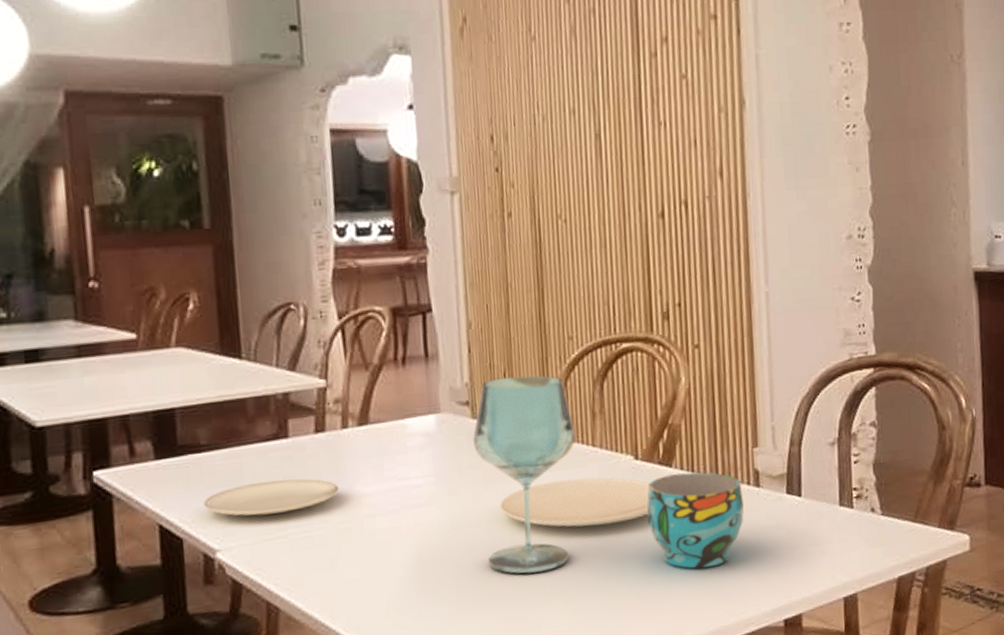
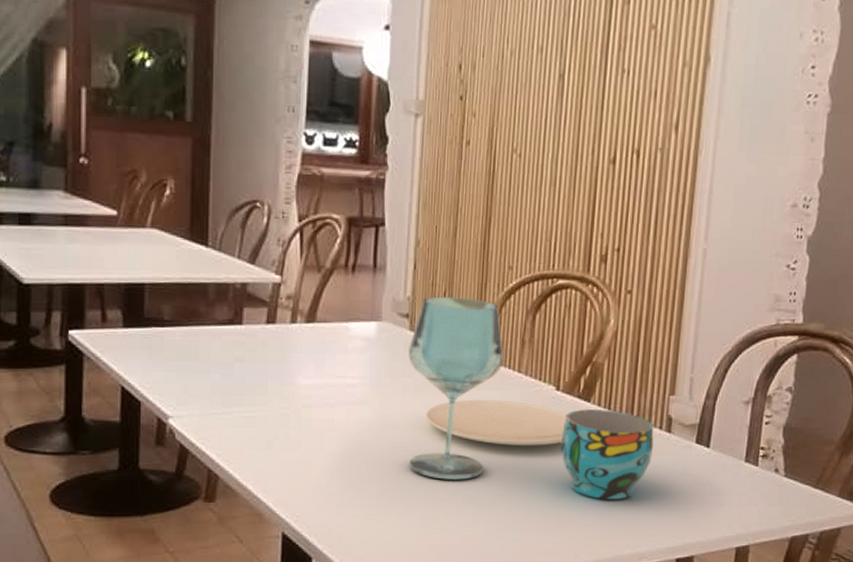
plate: present [203,478,340,517] -> none [161,360,283,392]

